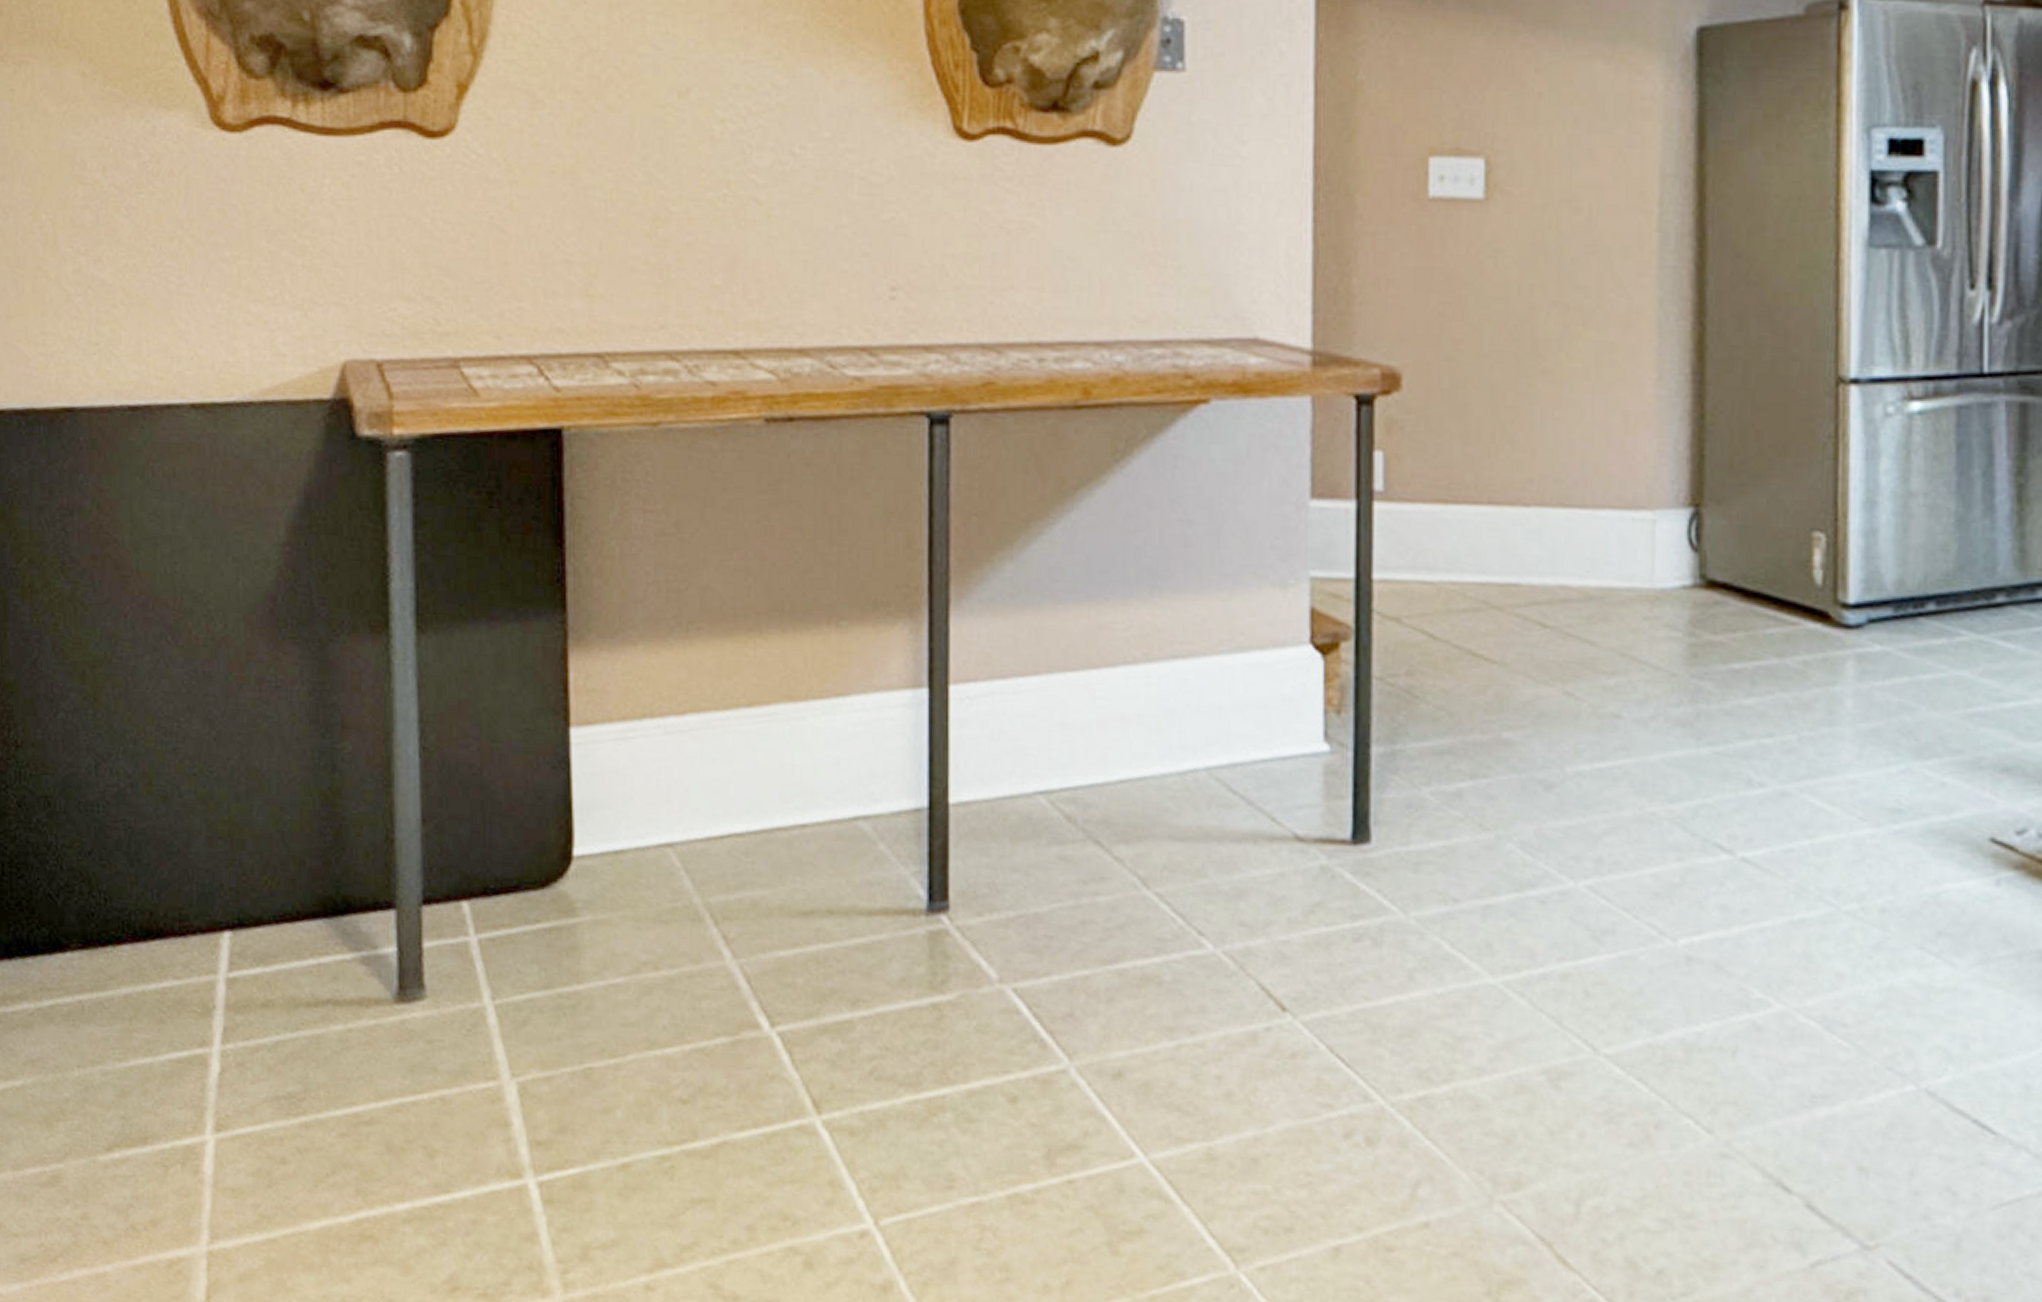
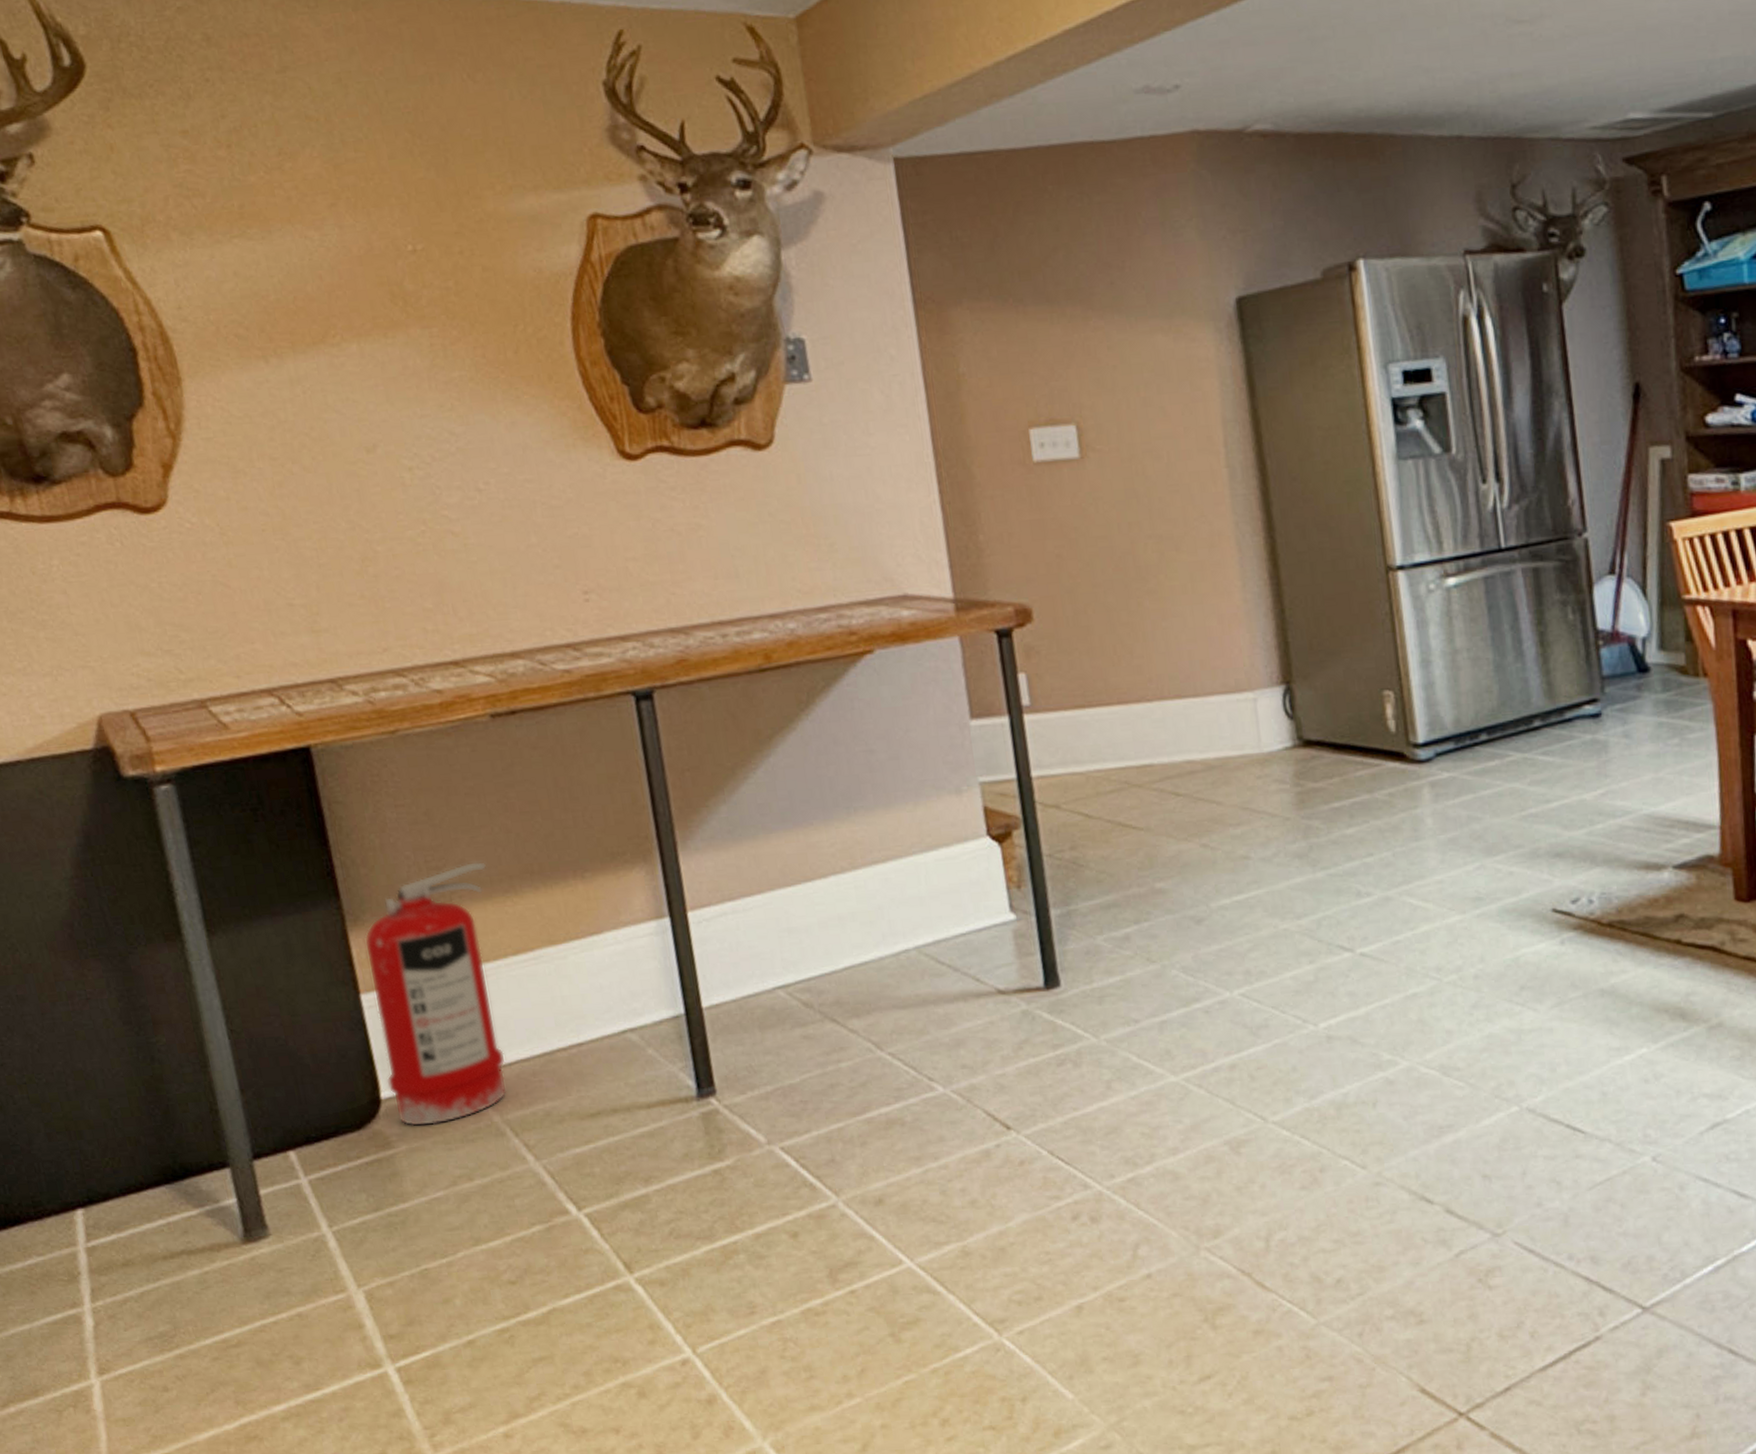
fire extinguisher: none [583,588,732,897] -> present [364,861,507,1127]

